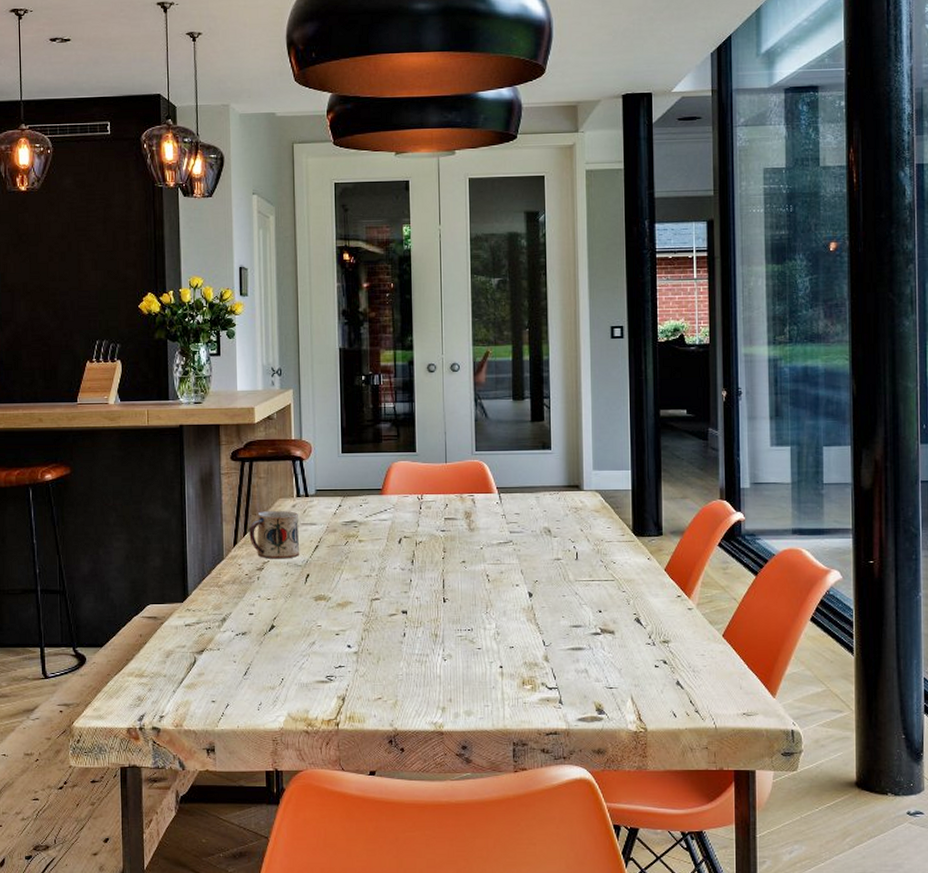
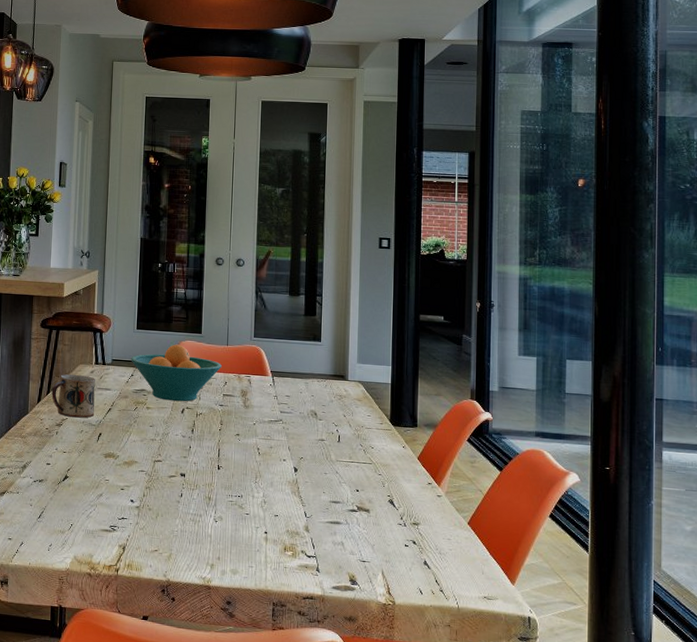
fruit bowl: none [337,466,441,531] -> present [131,344,222,402]

